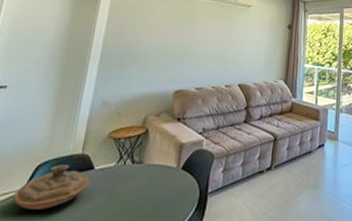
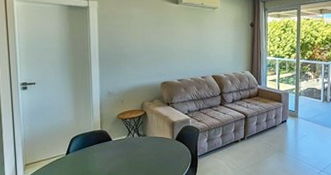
decorative bowl: present [12,165,91,209] -> none [60,138,111,167]

